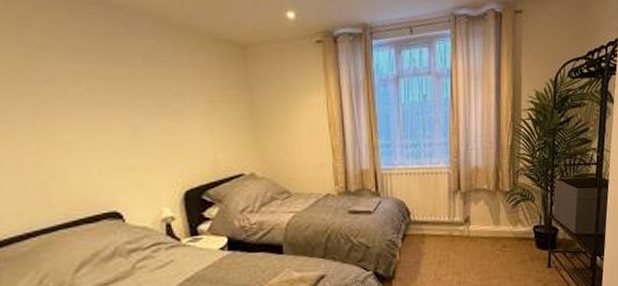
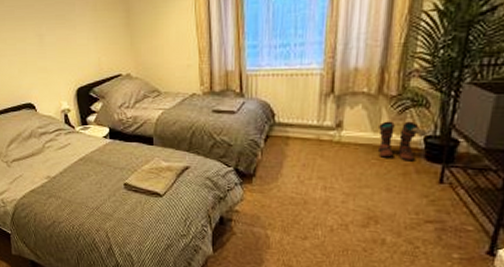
boots: none [499,214,535,250] -> present [377,121,428,162]

